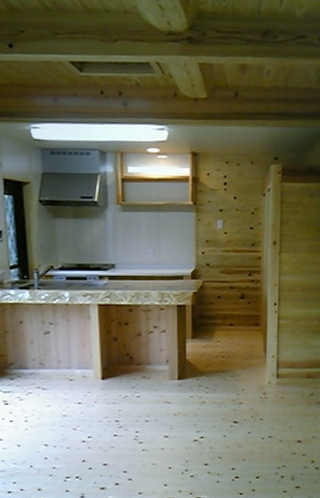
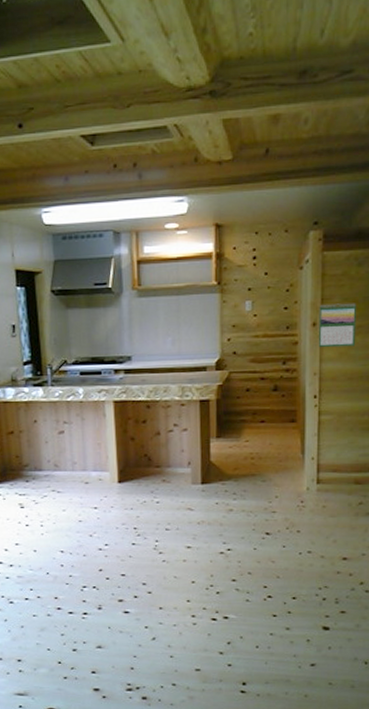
calendar: none [277,226,309,263] -> present [318,303,357,348]

